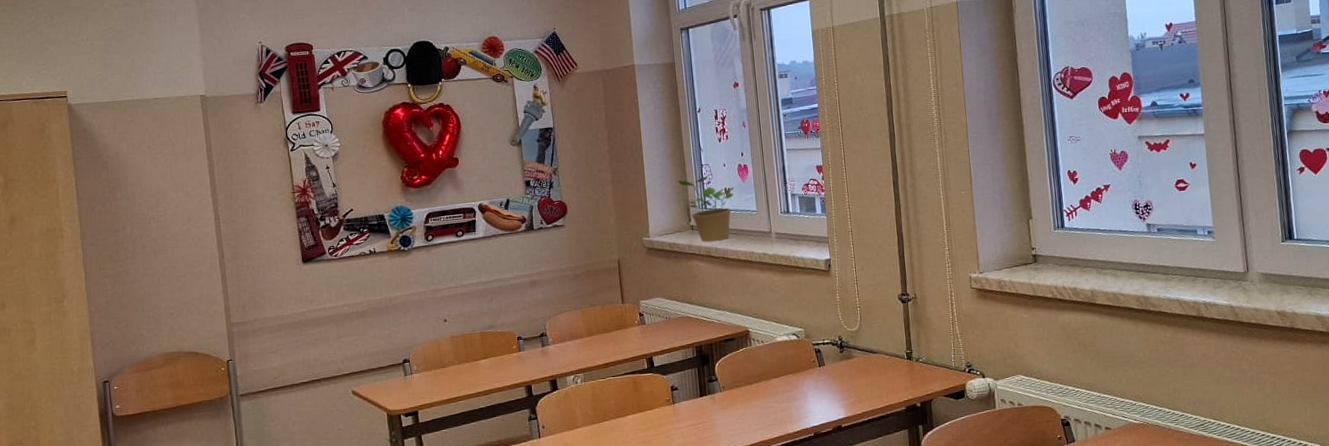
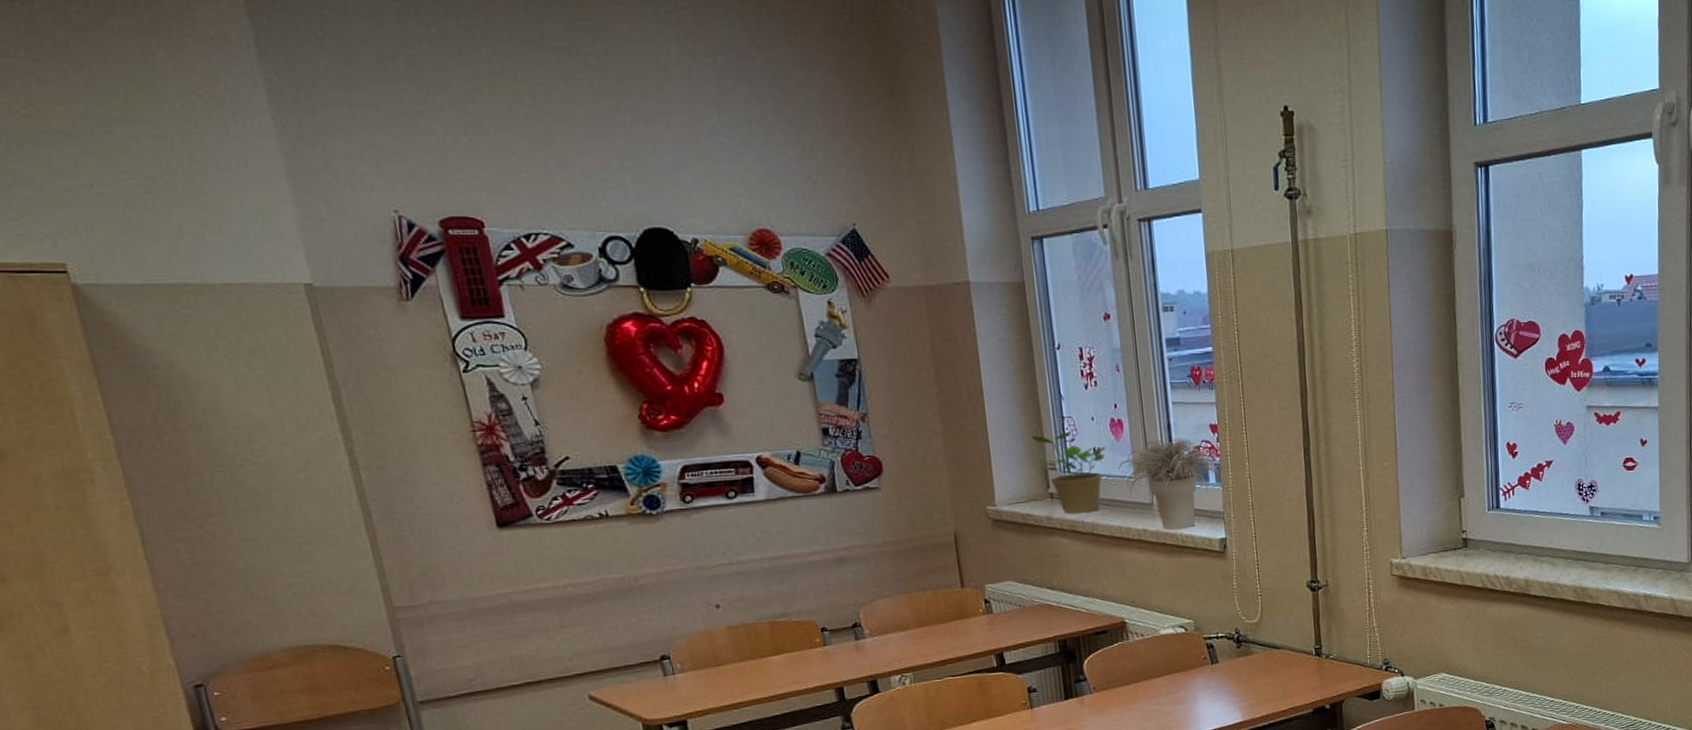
potted plant: none [744,178,826,254] -> present [1118,438,1221,531]

